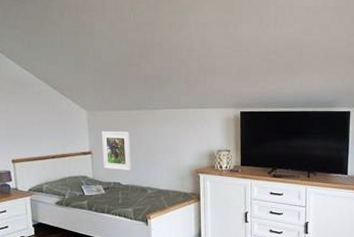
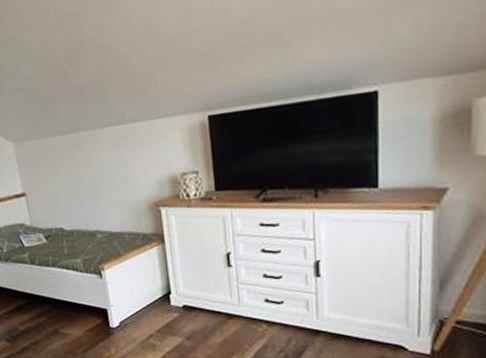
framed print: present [101,131,132,171] -> none [33,163,75,213]

